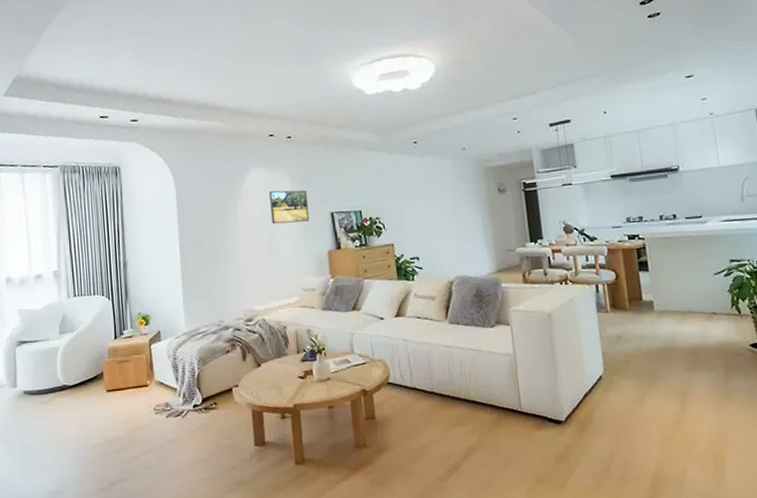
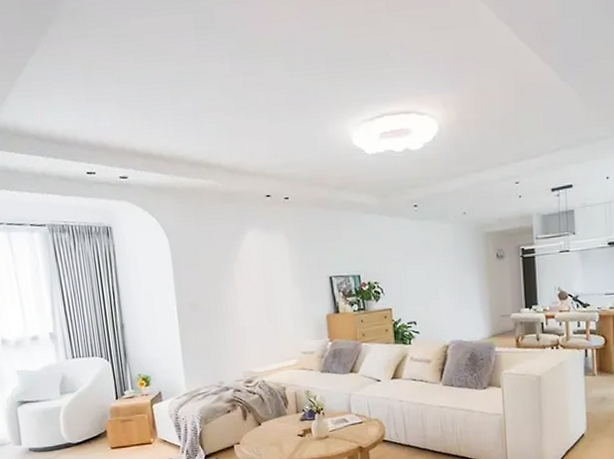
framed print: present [269,190,310,225] -> none [267,253,308,288]

